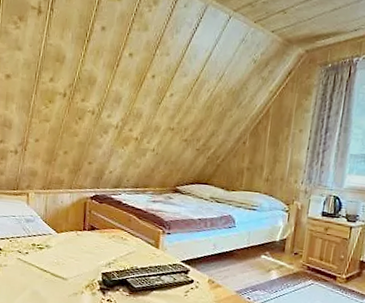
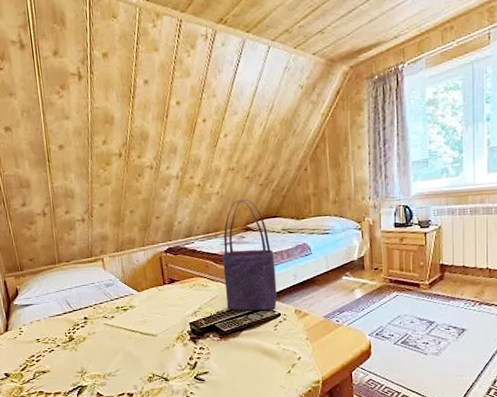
tote bag: none [141,161,198,275] -> present [222,199,277,311]

